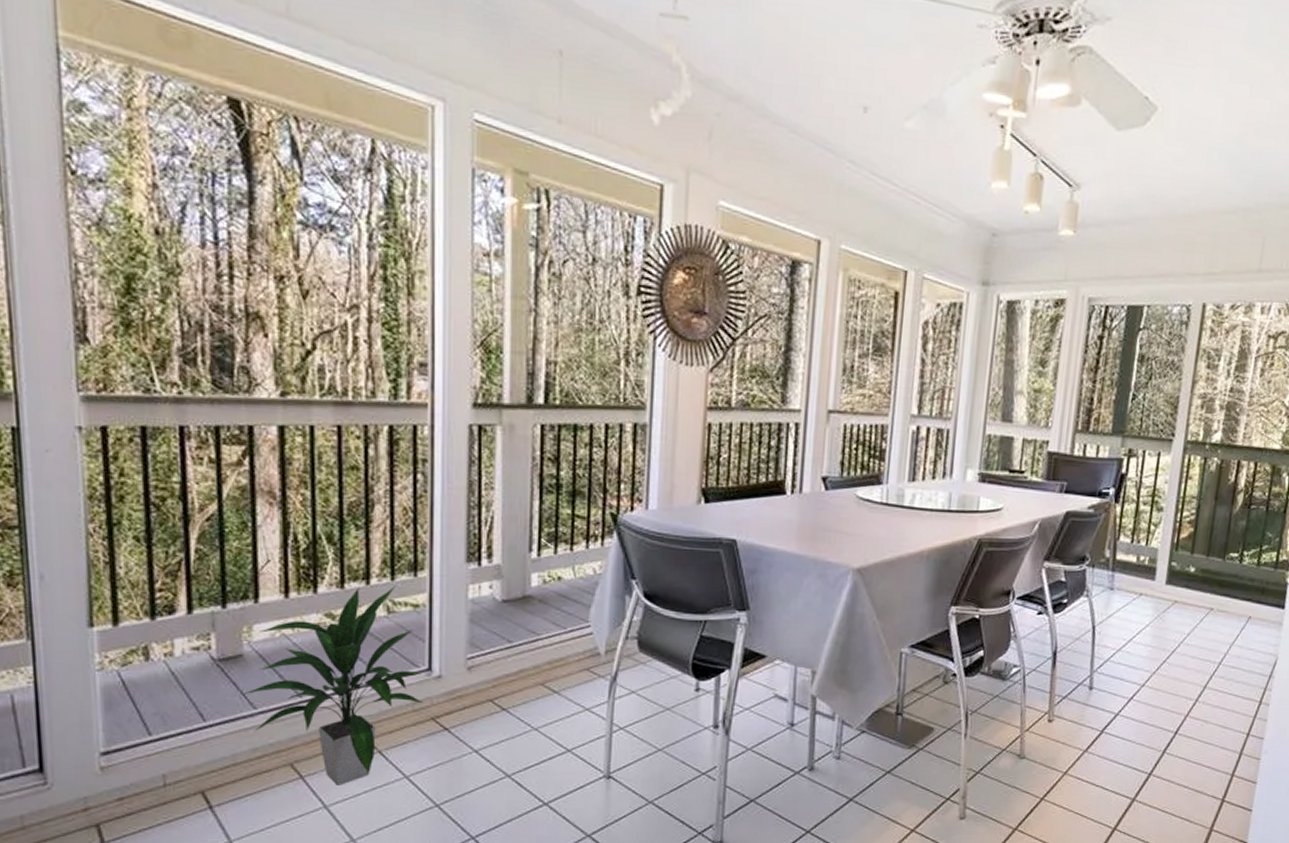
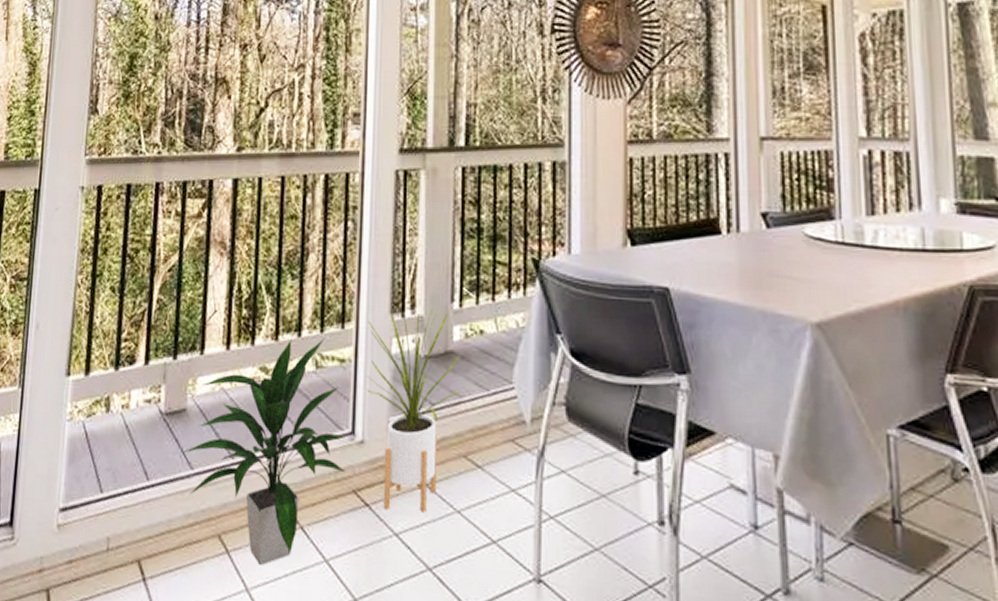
house plant: none [442,549,541,732] -> present [366,299,464,513]

